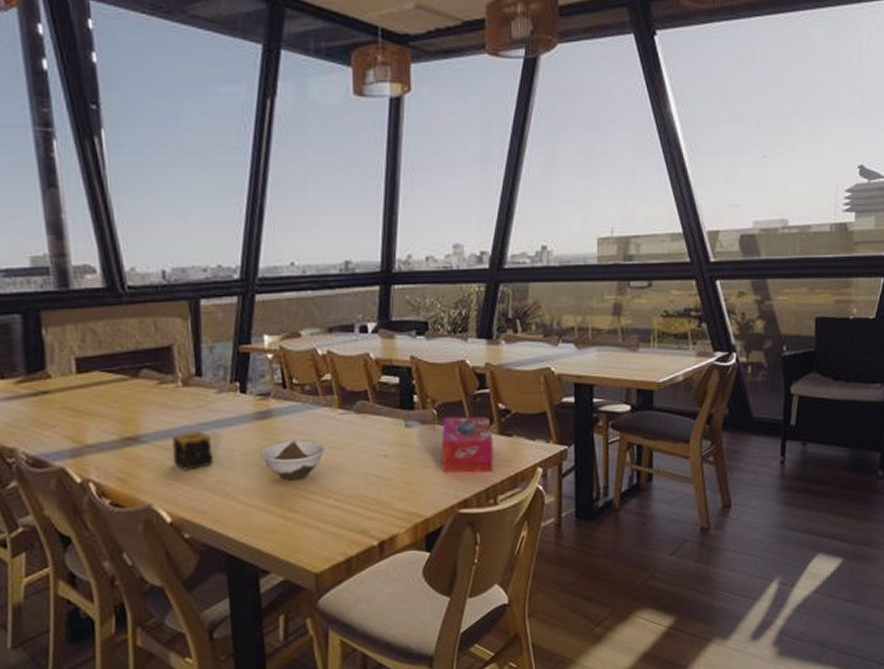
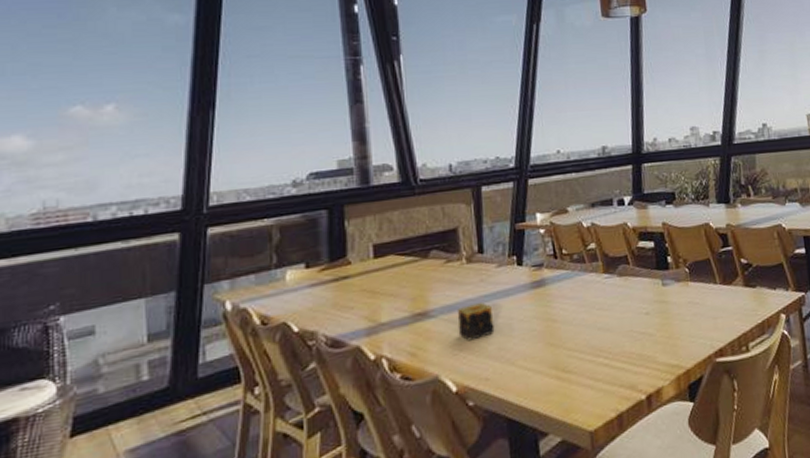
bowl: present [260,440,326,481] -> none [536,304,595,344]
tissue box: present [442,416,493,474] -> none [694,271,743,325]

